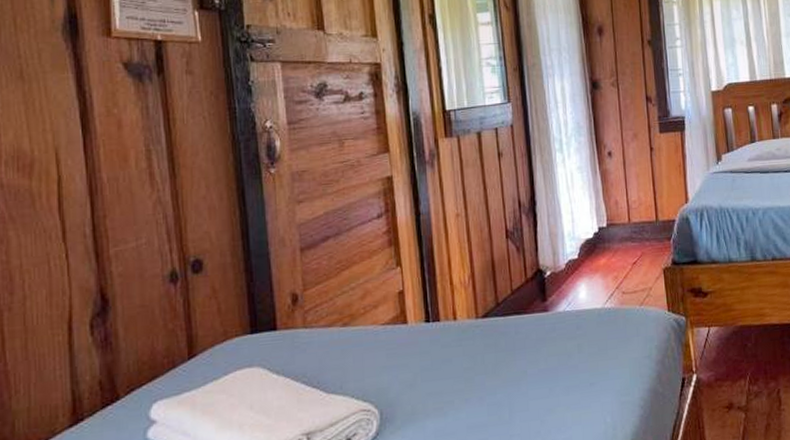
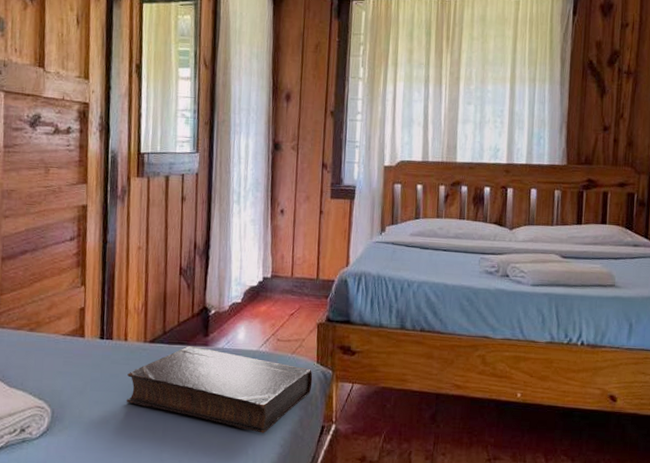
book: none [461,314,666,398] -> present [127,346,313,433]

